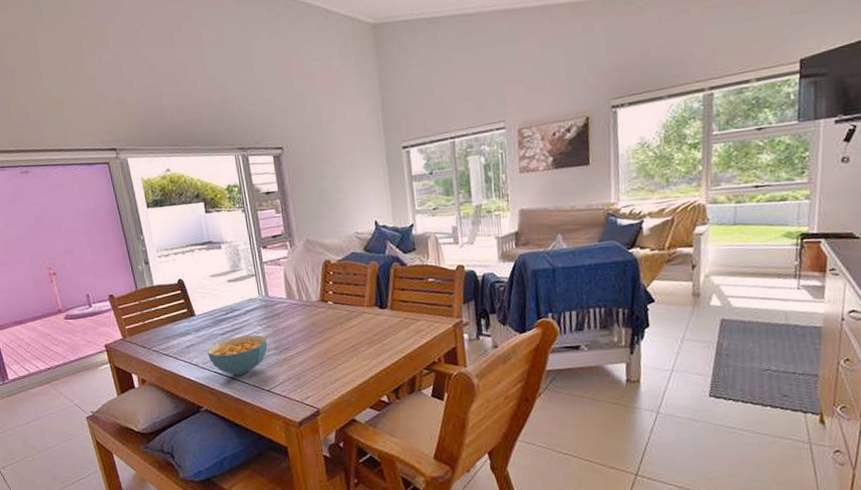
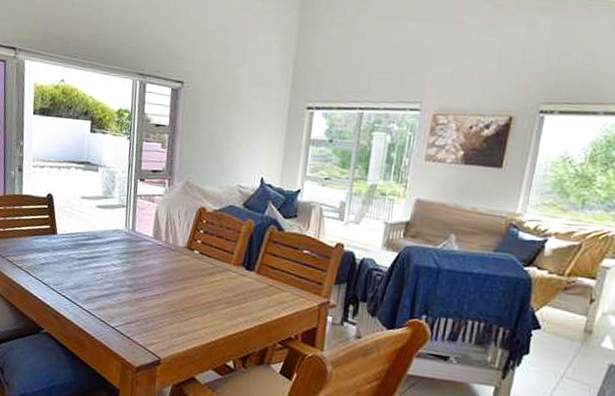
cereal bowl: present [207,334,268,376] -> none [60,265,124,306]

